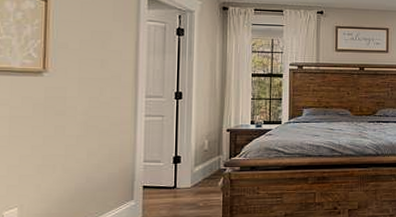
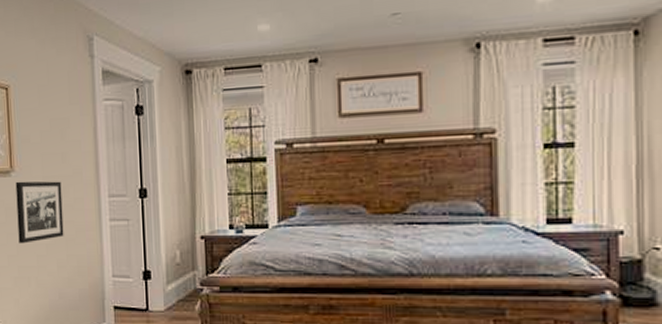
picture frame: none [46,81,99,135] -> present [15,181,64,244]

